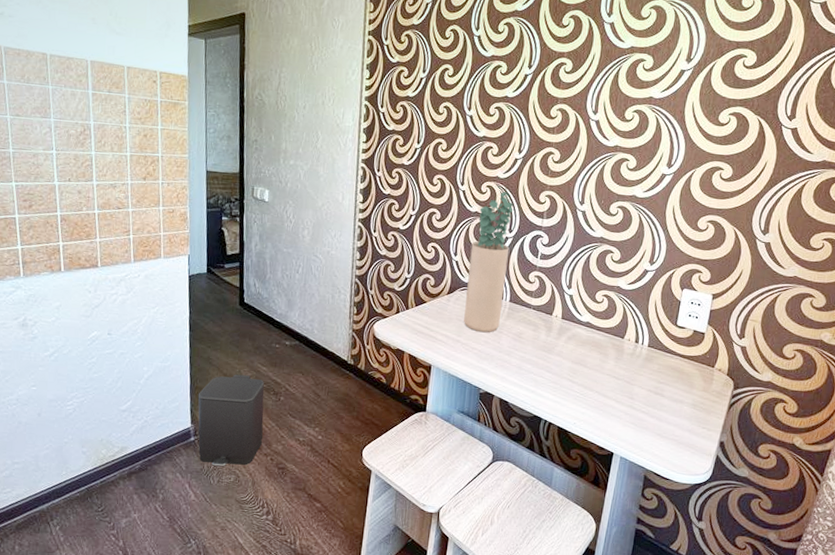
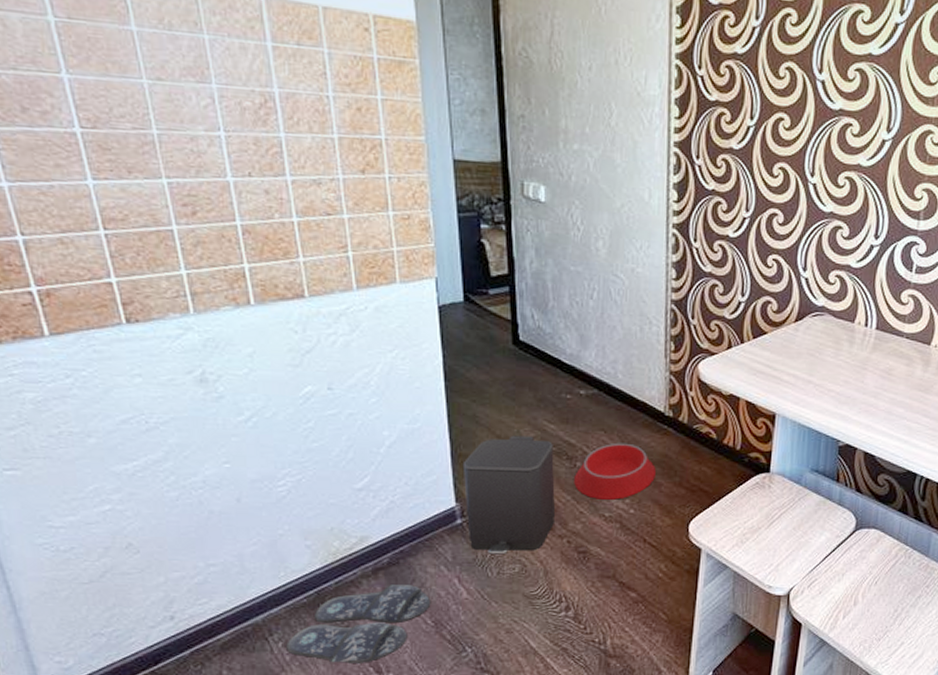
slippers: none [62,486,167,547] -> present [286,585,430,663]
pet bowl: none [278,383,339,428] -> present [574,442,656,500]
vase: present [464,185,514,333] -> none [817,175,881,370]

